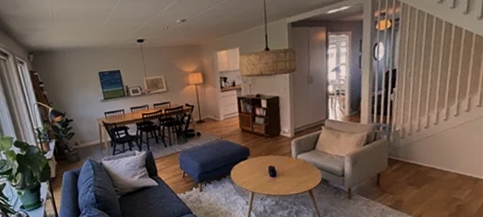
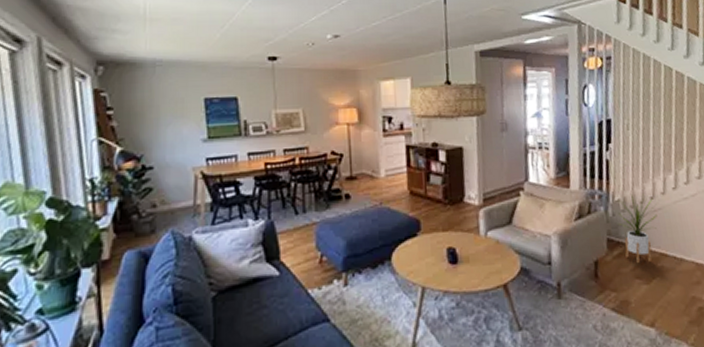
house plant: none [397,125,430,175] -> present [618,194,658,264]

